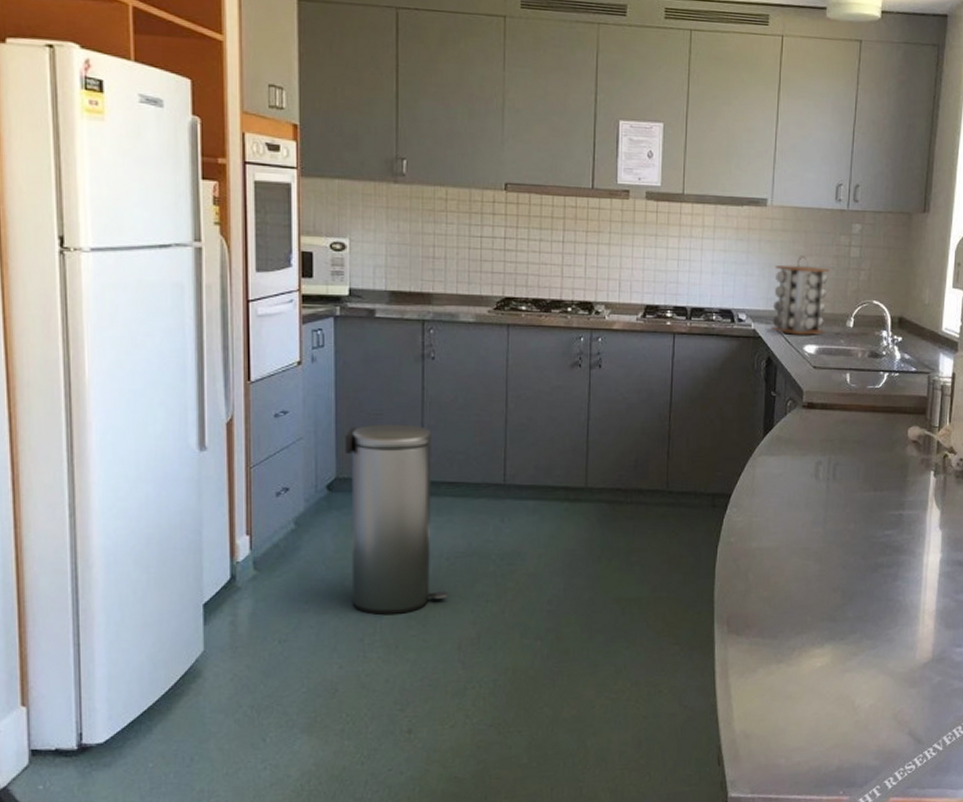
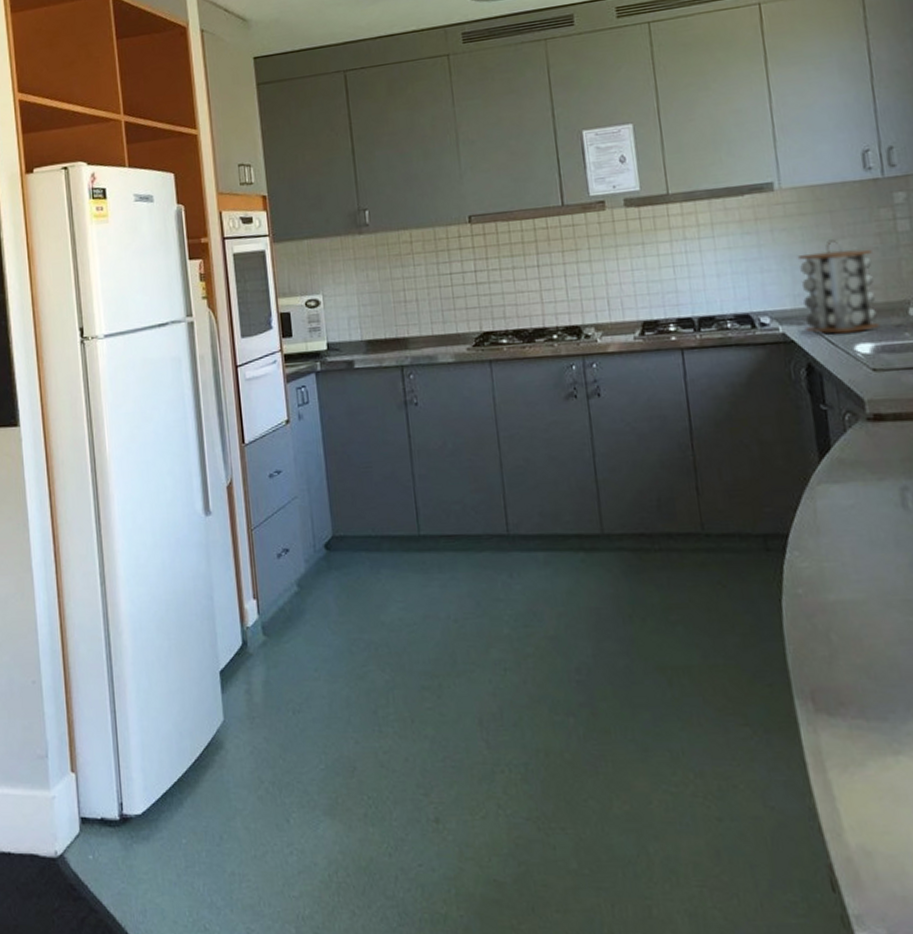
pedal bin: present [345,424,449,615] -> none [337,475,462,684]

